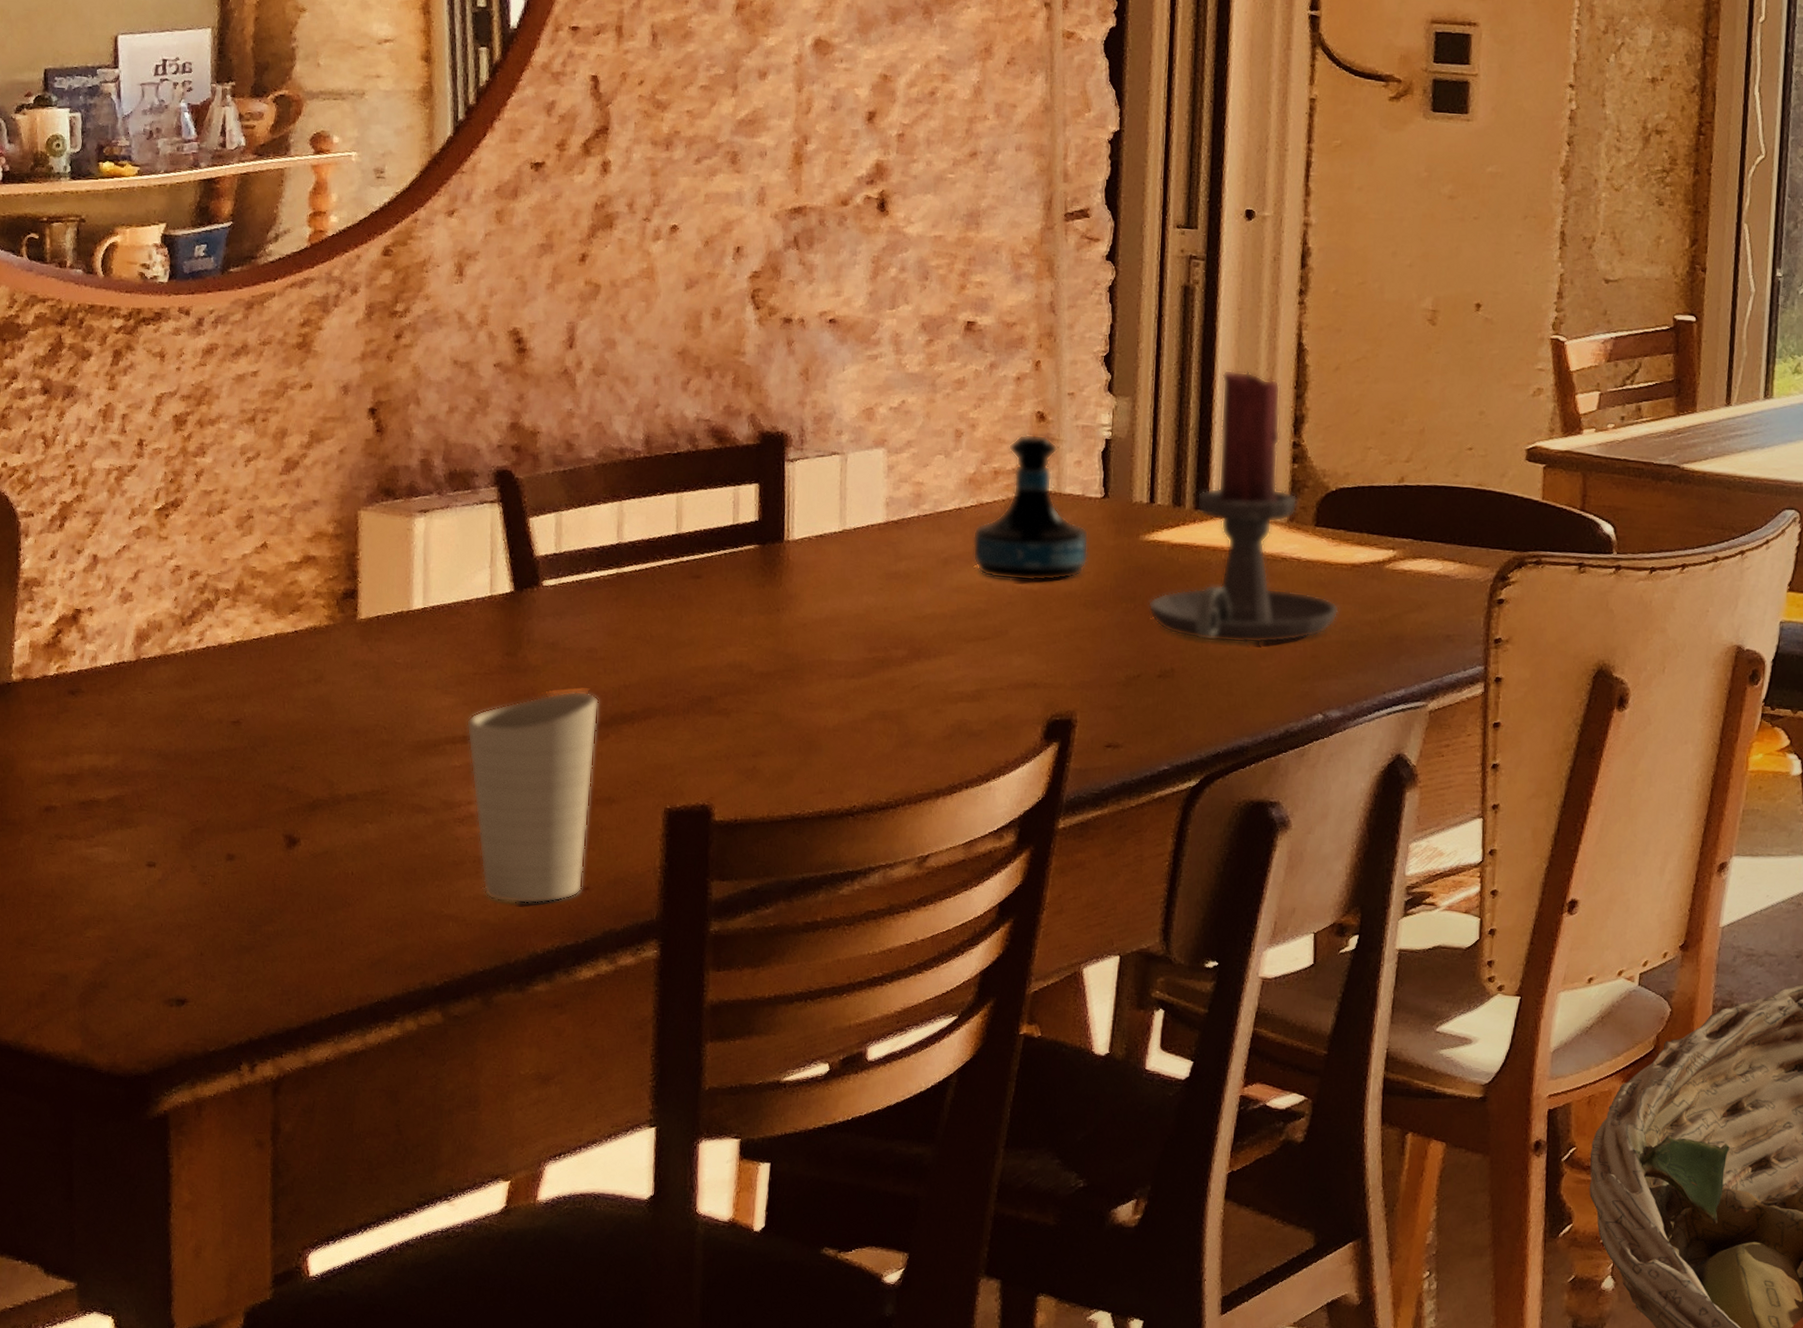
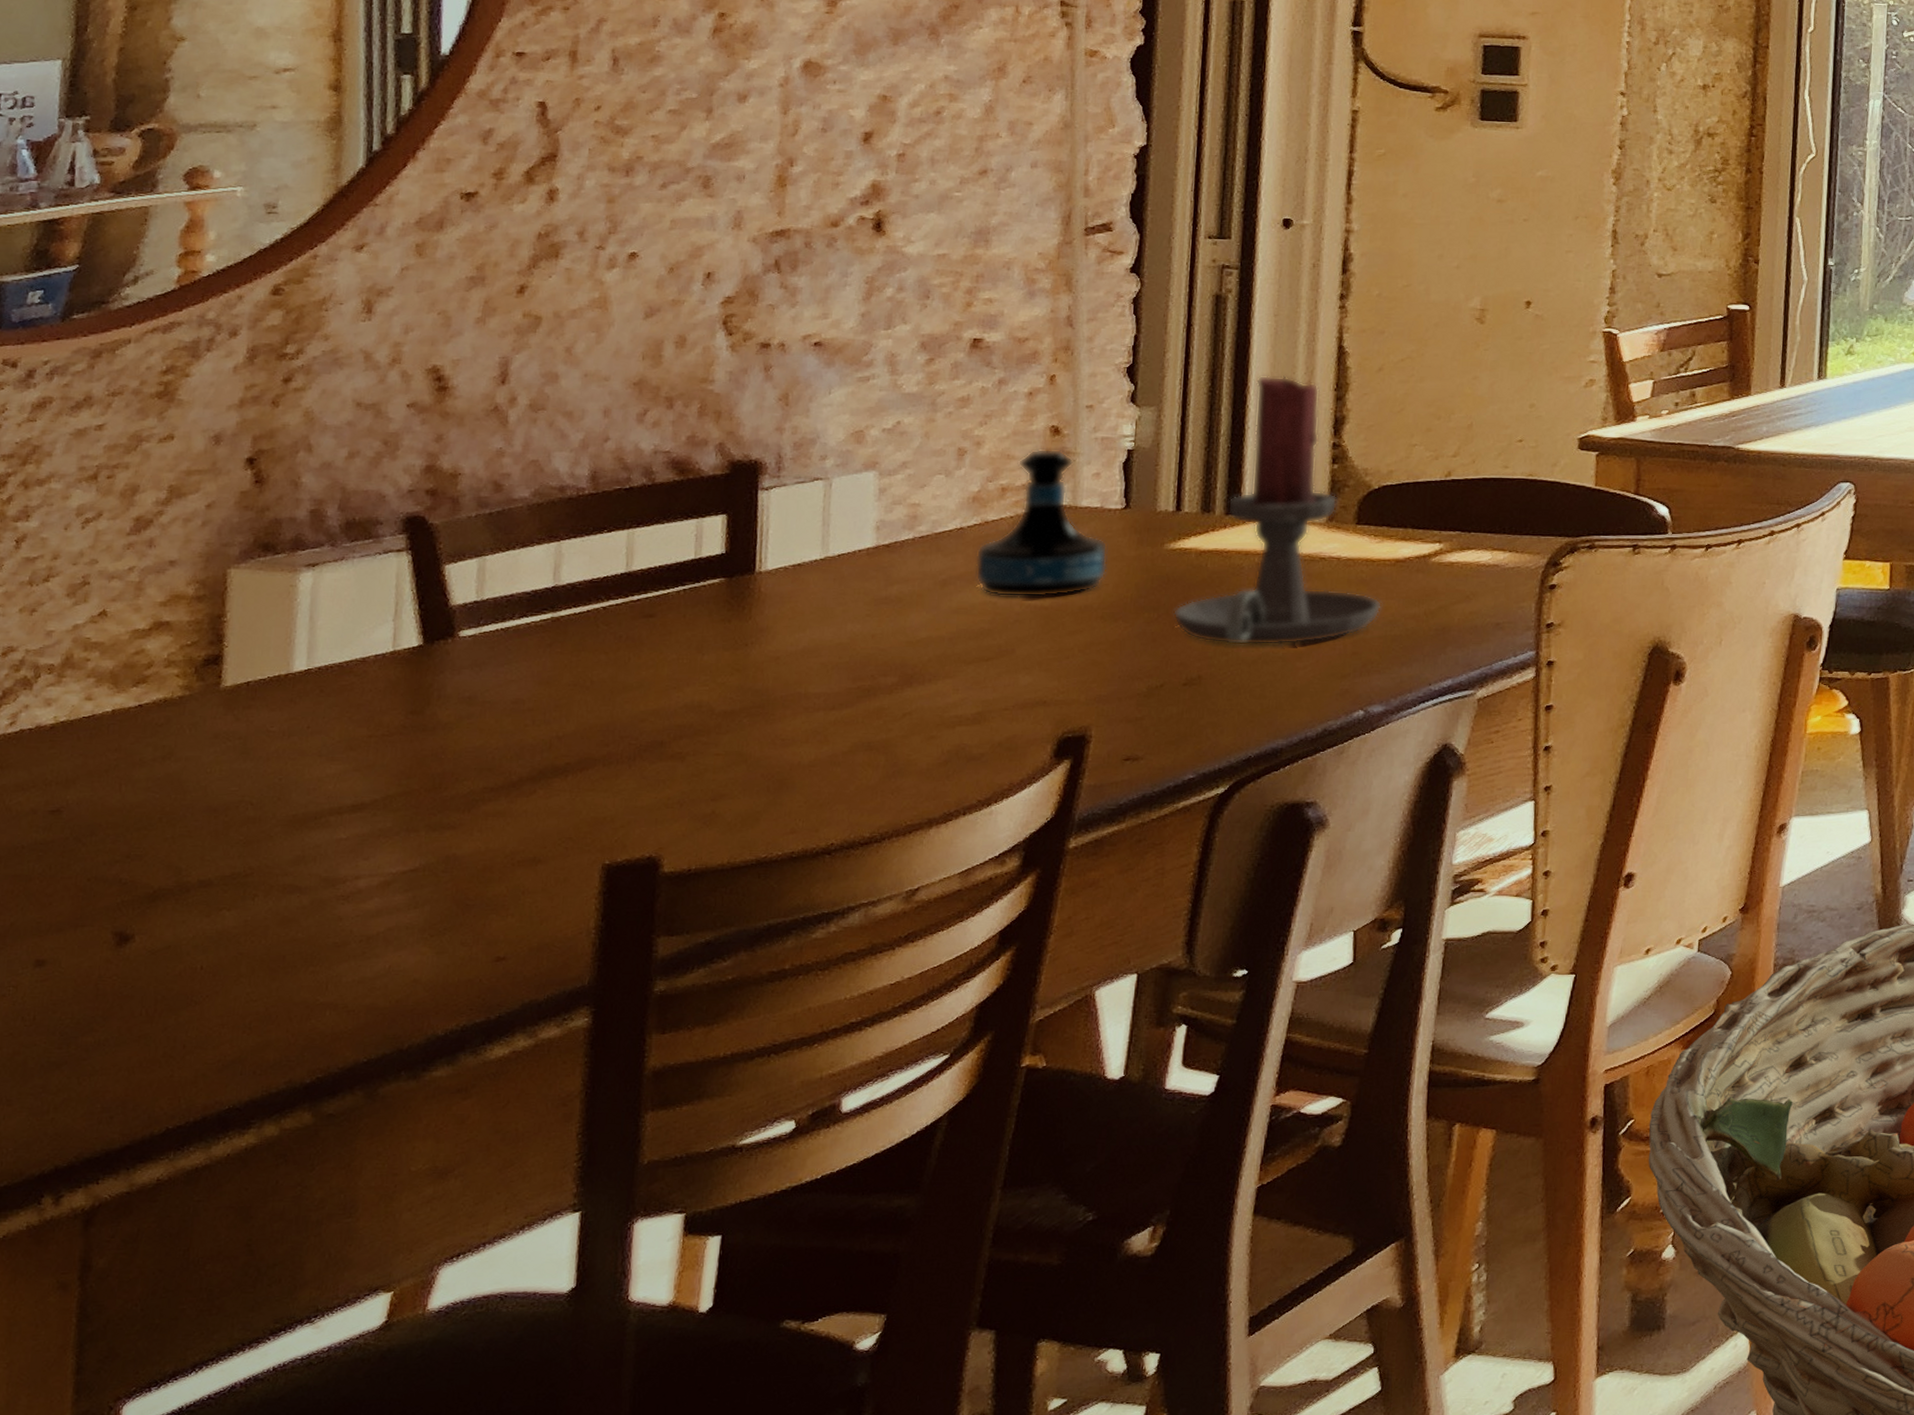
cup: present [466,690,599,904] -> none [356,746,525,983]

